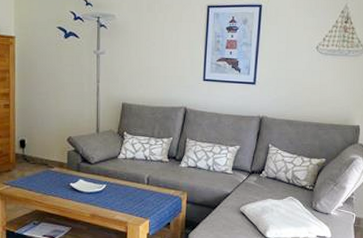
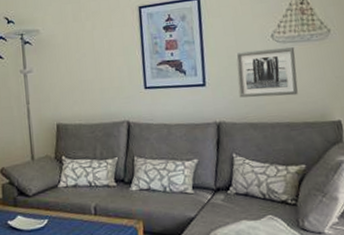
wall art: none [282,57,334,101] -> present [235,46,298,98]

